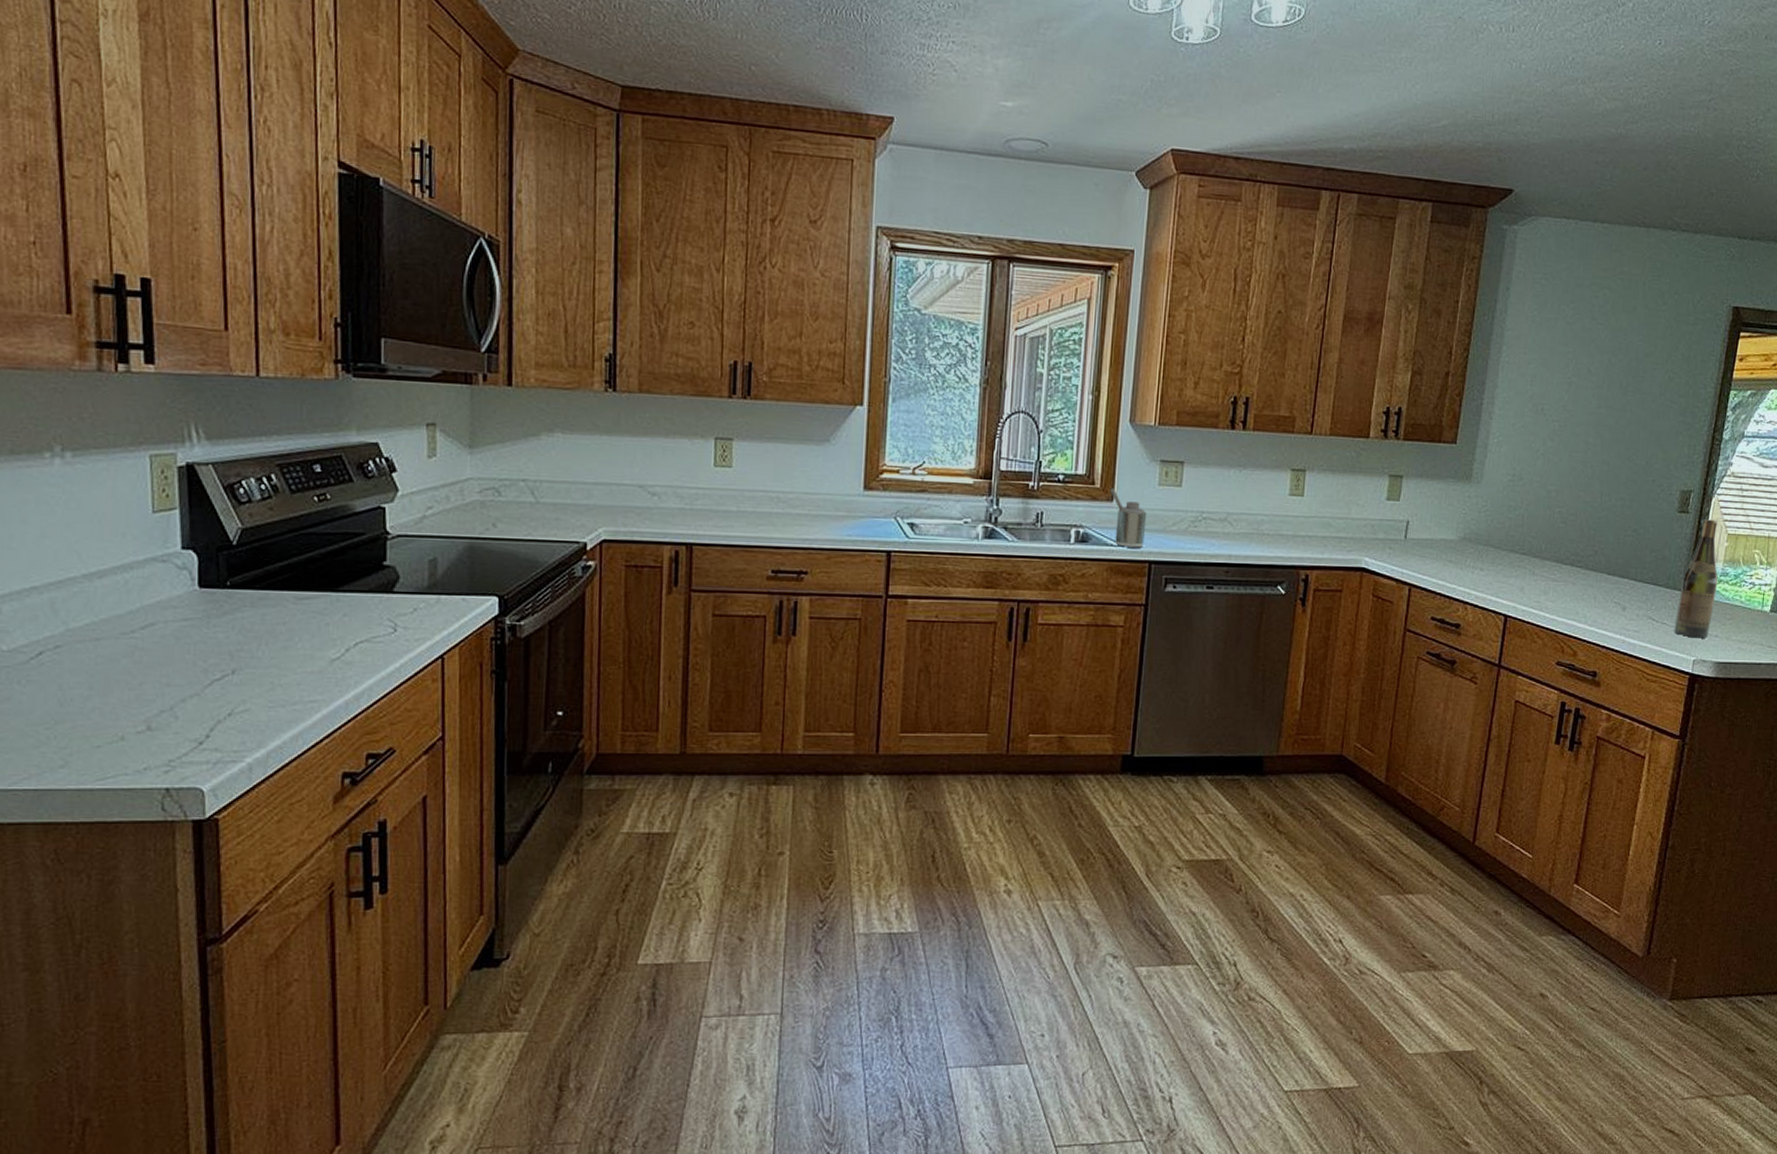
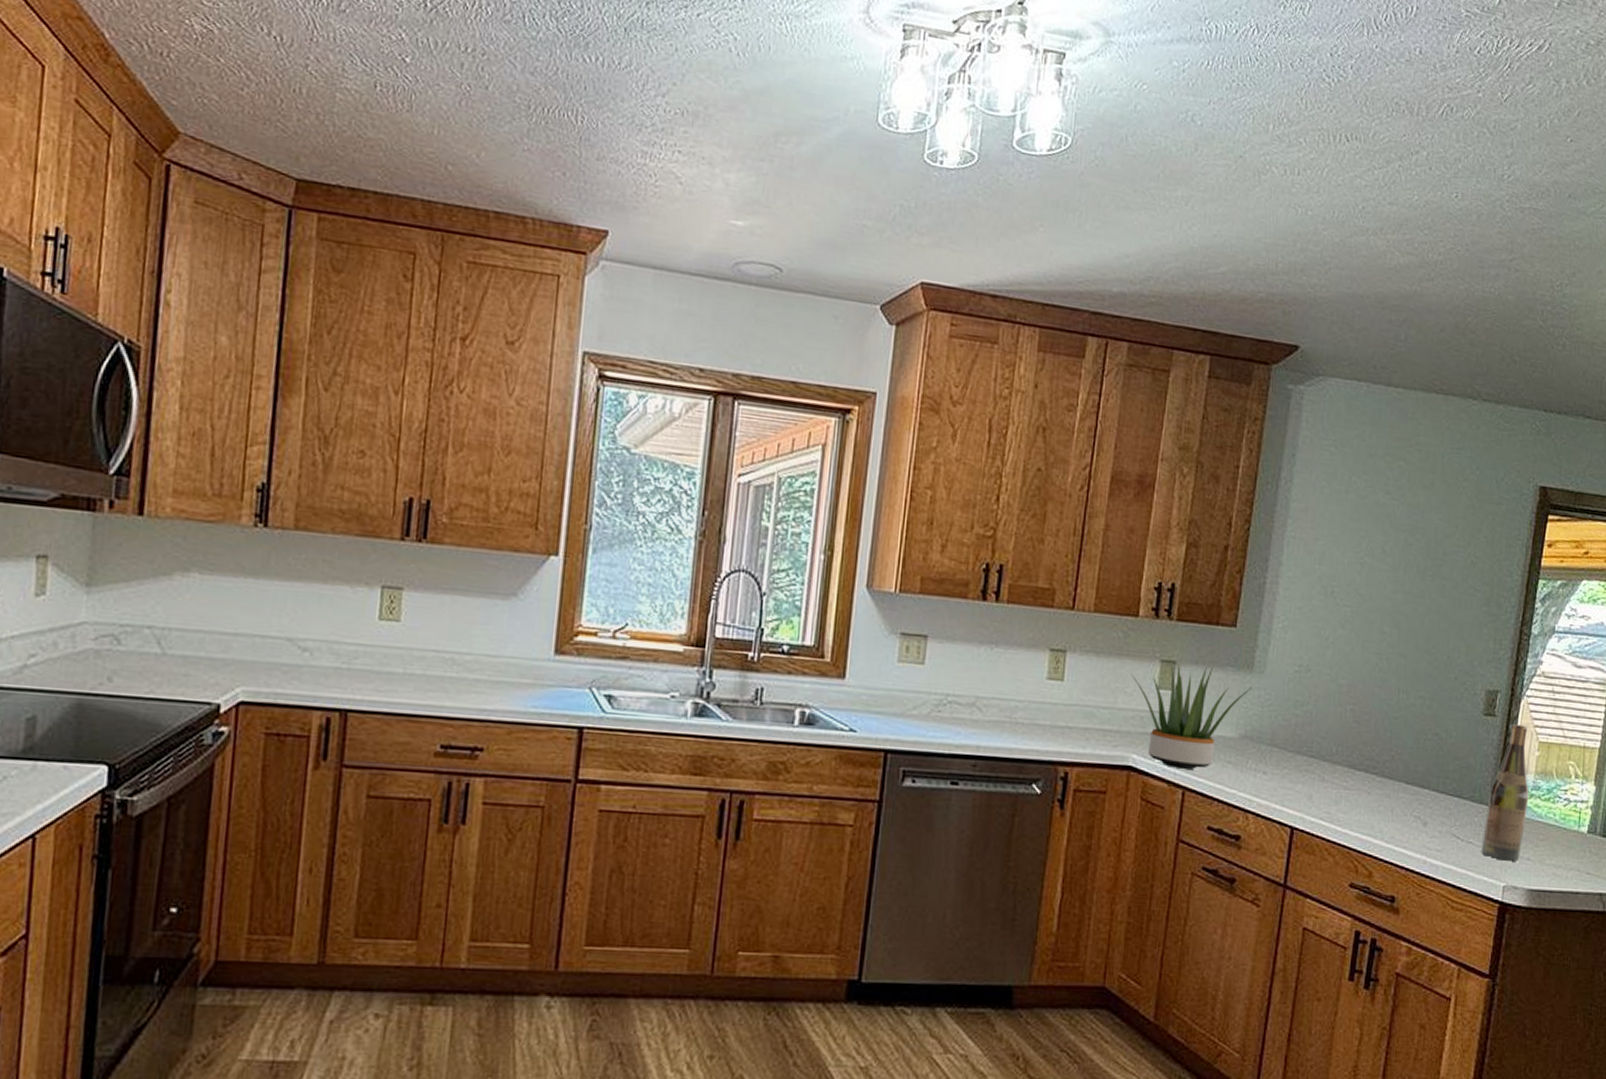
soap dispenser: present [1109,488,1147,548] -> none [841,663,884,734]
potted plant: none [1362,477,1471,570] -> present [1130,663,1253,771]

